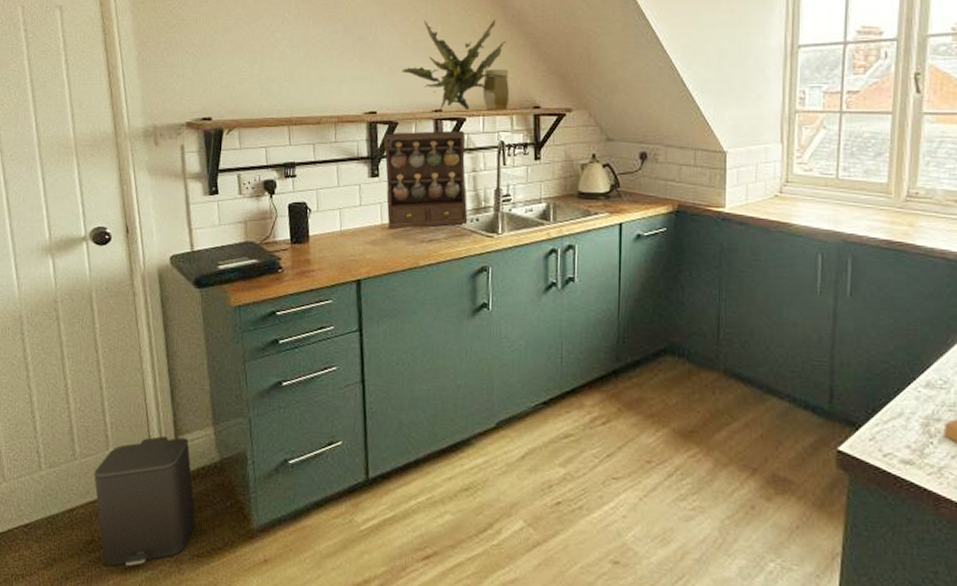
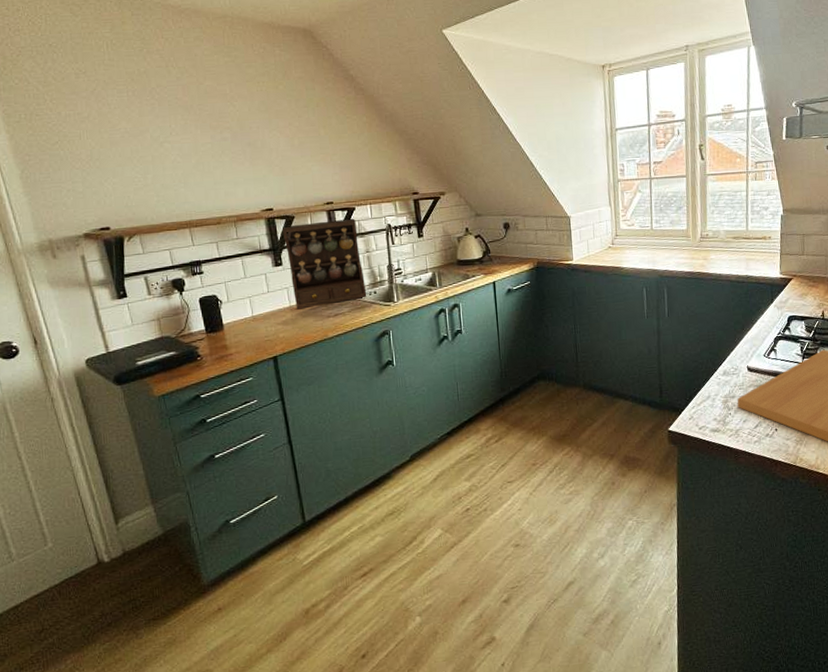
pedal bin: present [93,435,195,567] -> none [34,520,147,648]
plant: present [402,20,508,111] -> none [292,121,388,203]
jar: present [482,69,512,111] -> none [366,162,393,200]

